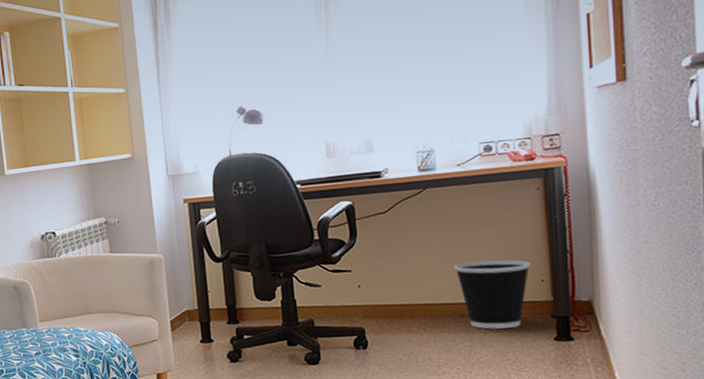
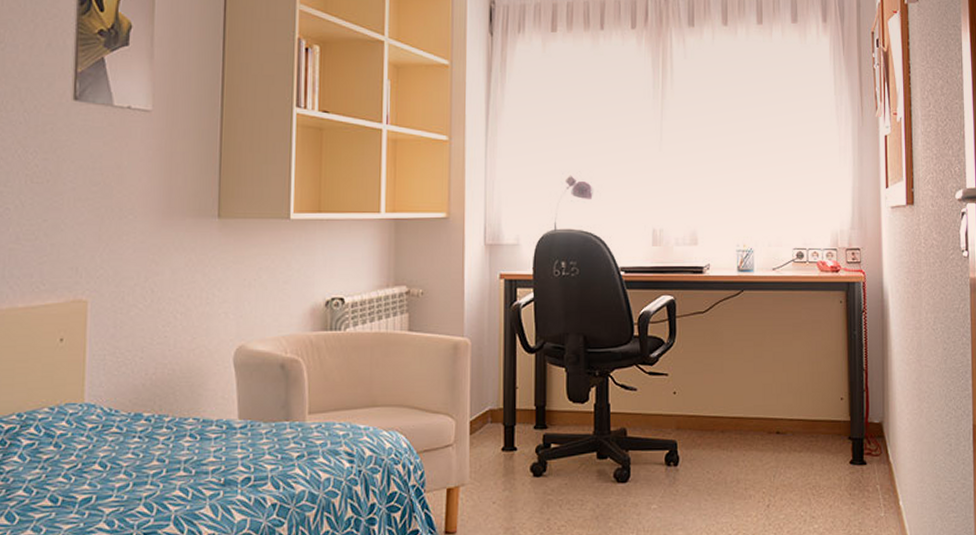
wastebasket: present [453,259,531,329] -> none [764,373,832,449]

